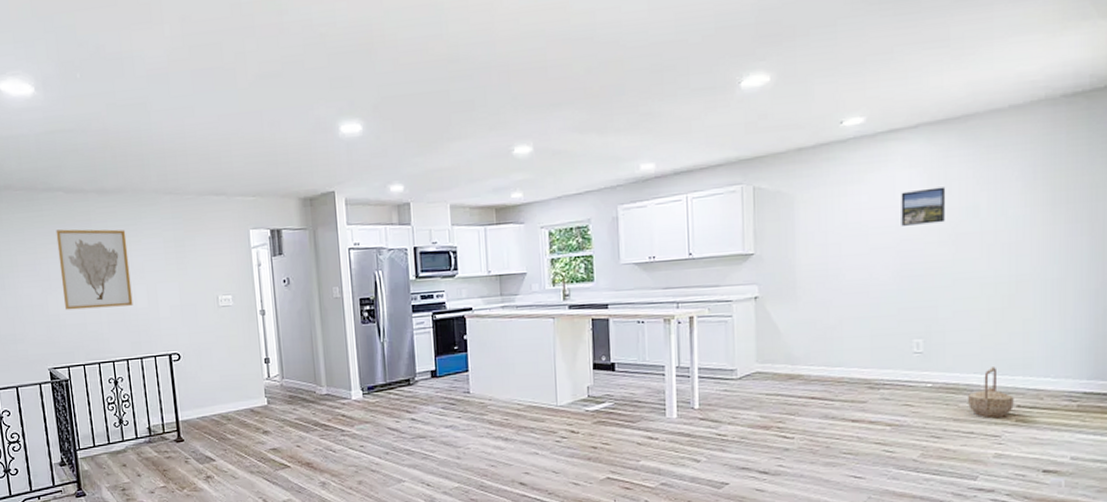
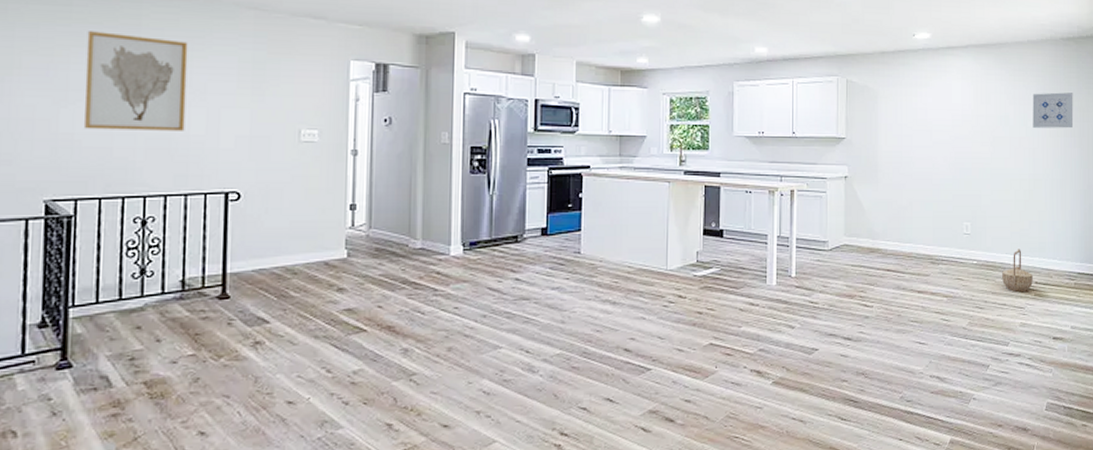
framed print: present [901,187,946,226] -> none [955,97,987,127]
wall art: none [1015,165,1081,217] -> present [1032,92,1074,129]

